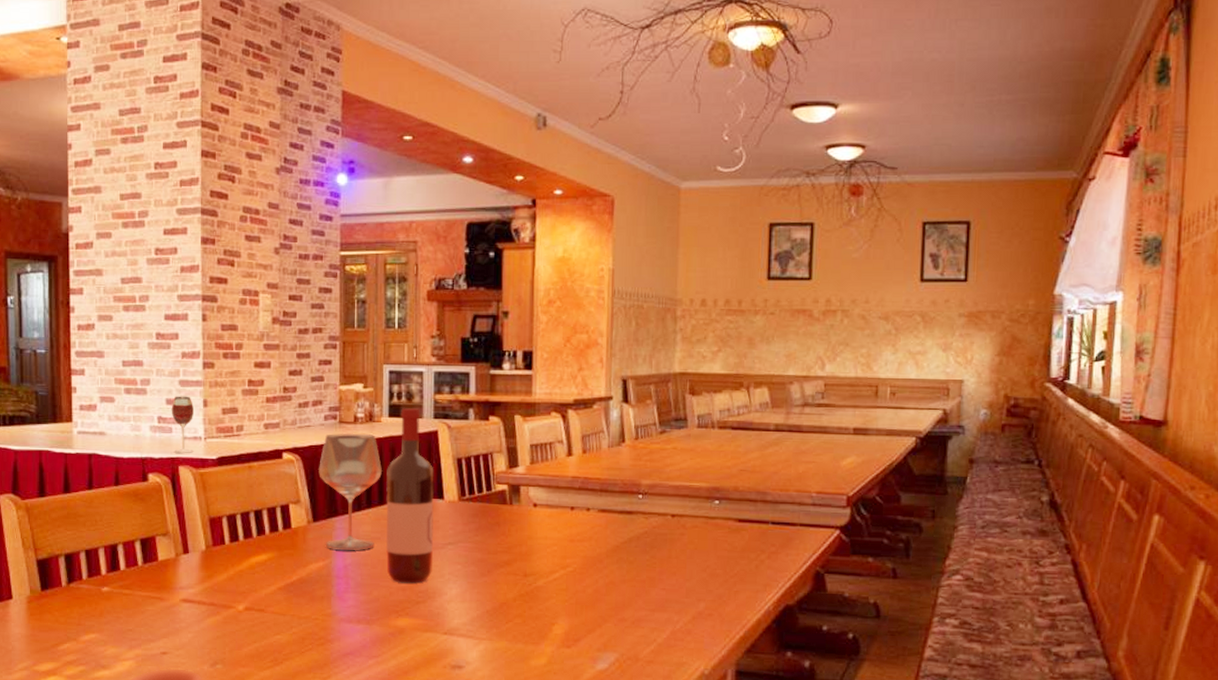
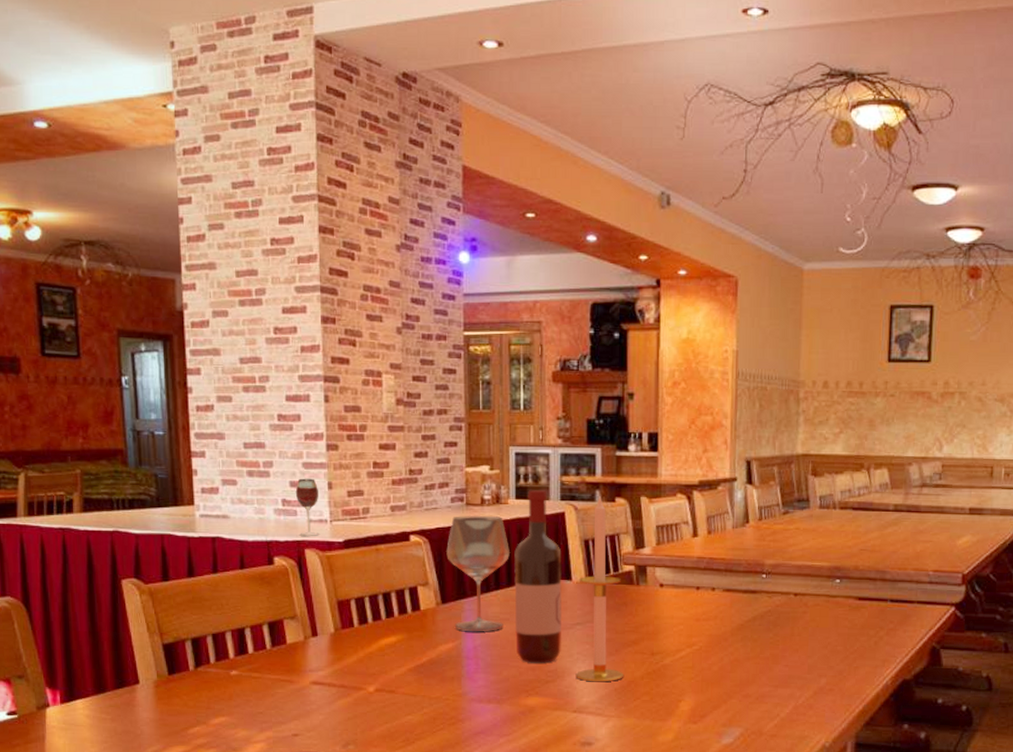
candle: none [446,415,497,604] -> present [575,496,624,682]

